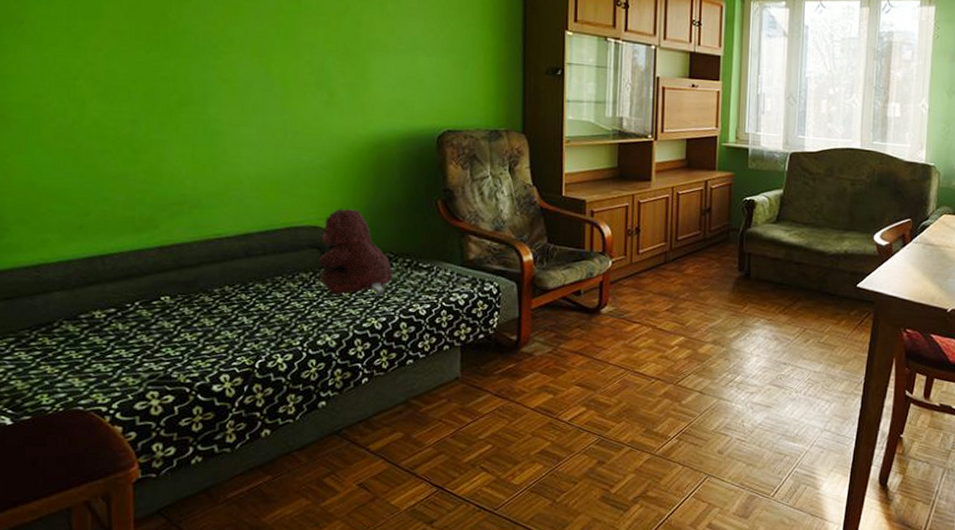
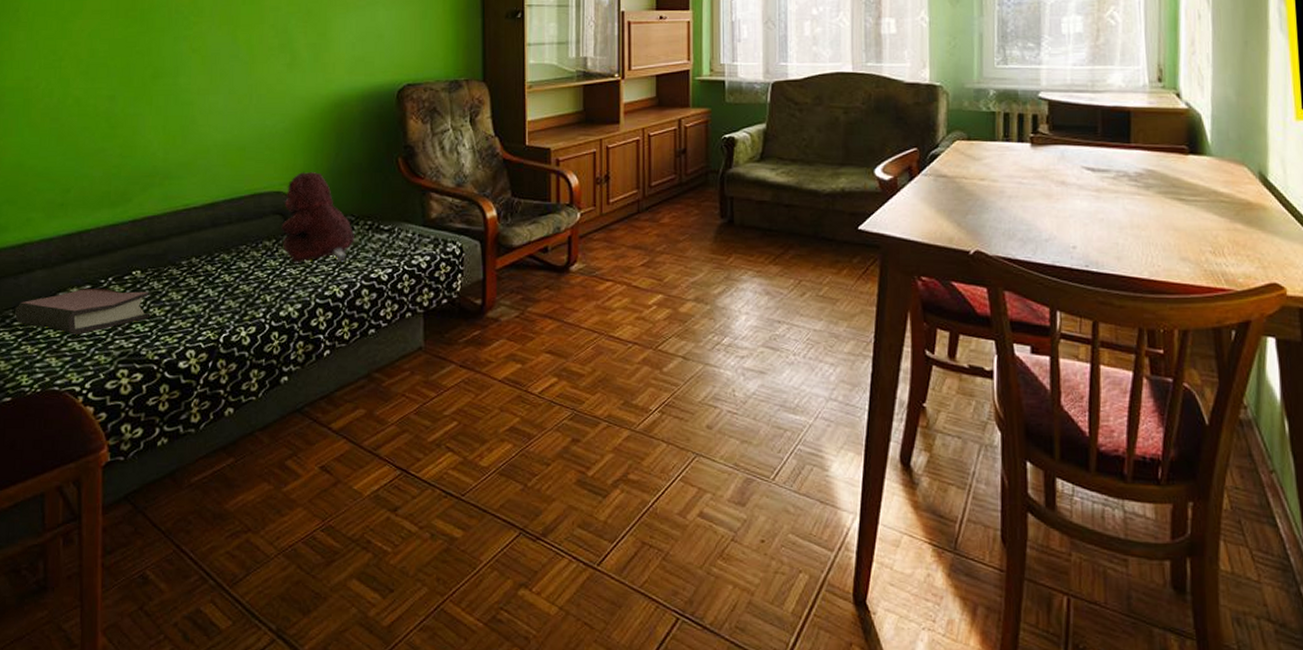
hardback book: none [32,311,182,358] -> present [15,287,151,336]

